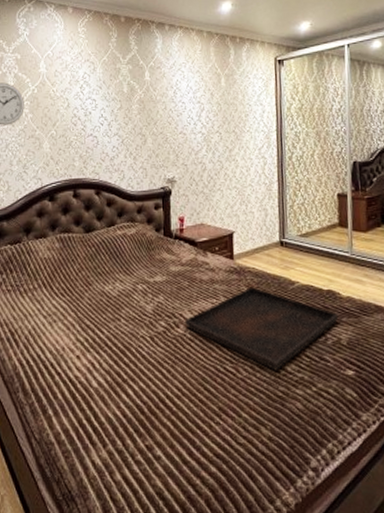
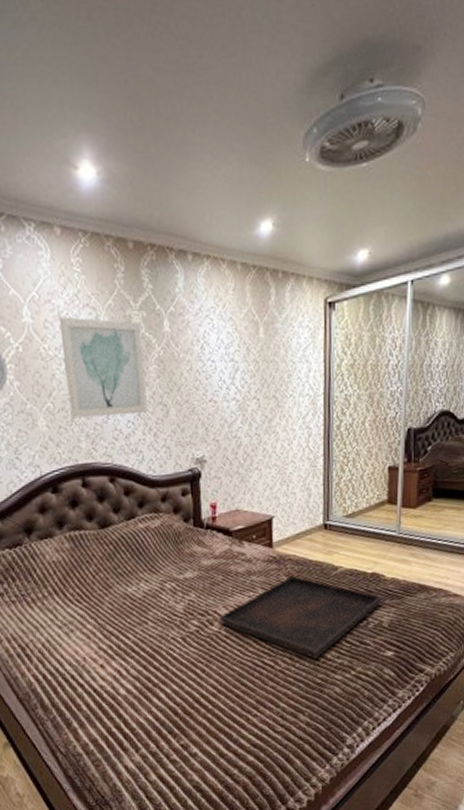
wall art: none [66,68,130,143] -> present [58,316,148,419]

